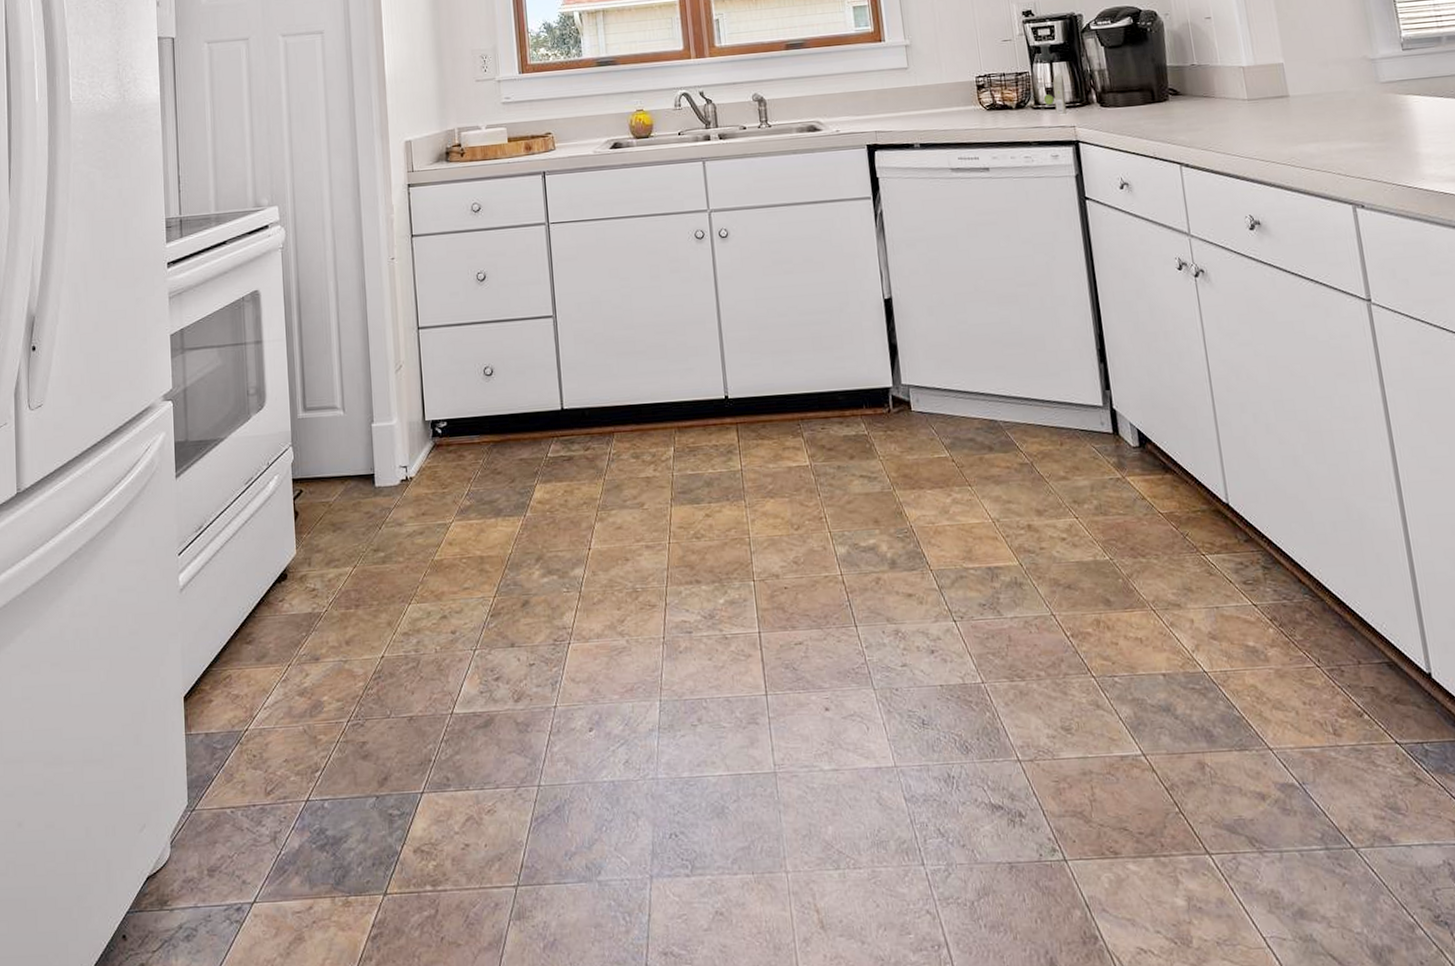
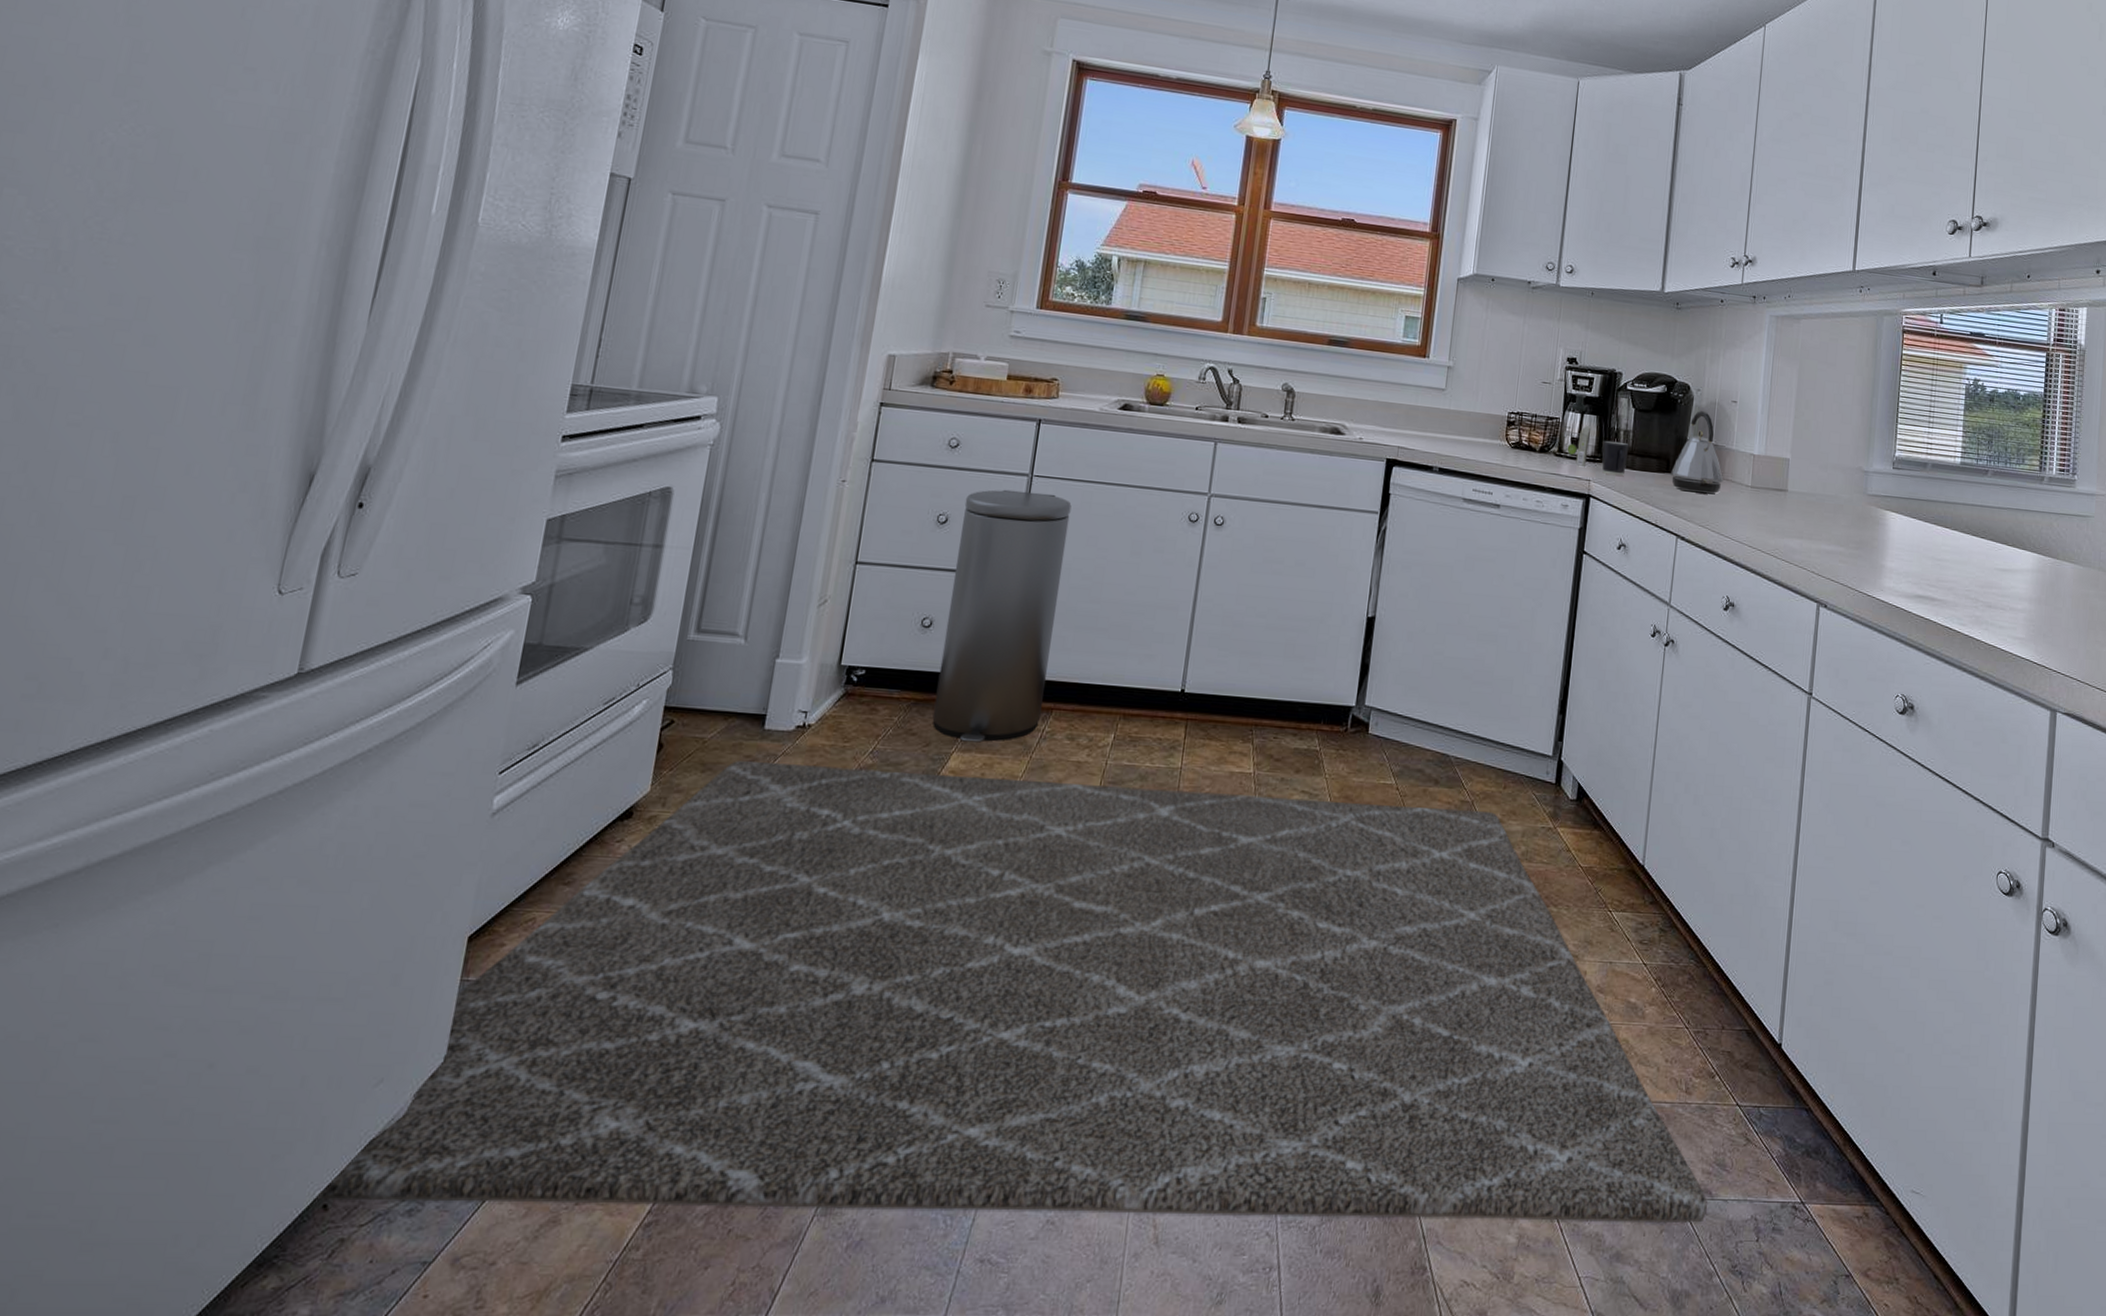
rug: none [114,471,1391,932] -> present [312,761,1707,1223]
pedal bin: none [496,236,605,475] -> present [932,489,1072,744]
mug: none [1078,82,1110,117] -> present [1601,440,1630,476]
kettle: none [1157,34,1217,118] -> present [1671,411,1724,495]

